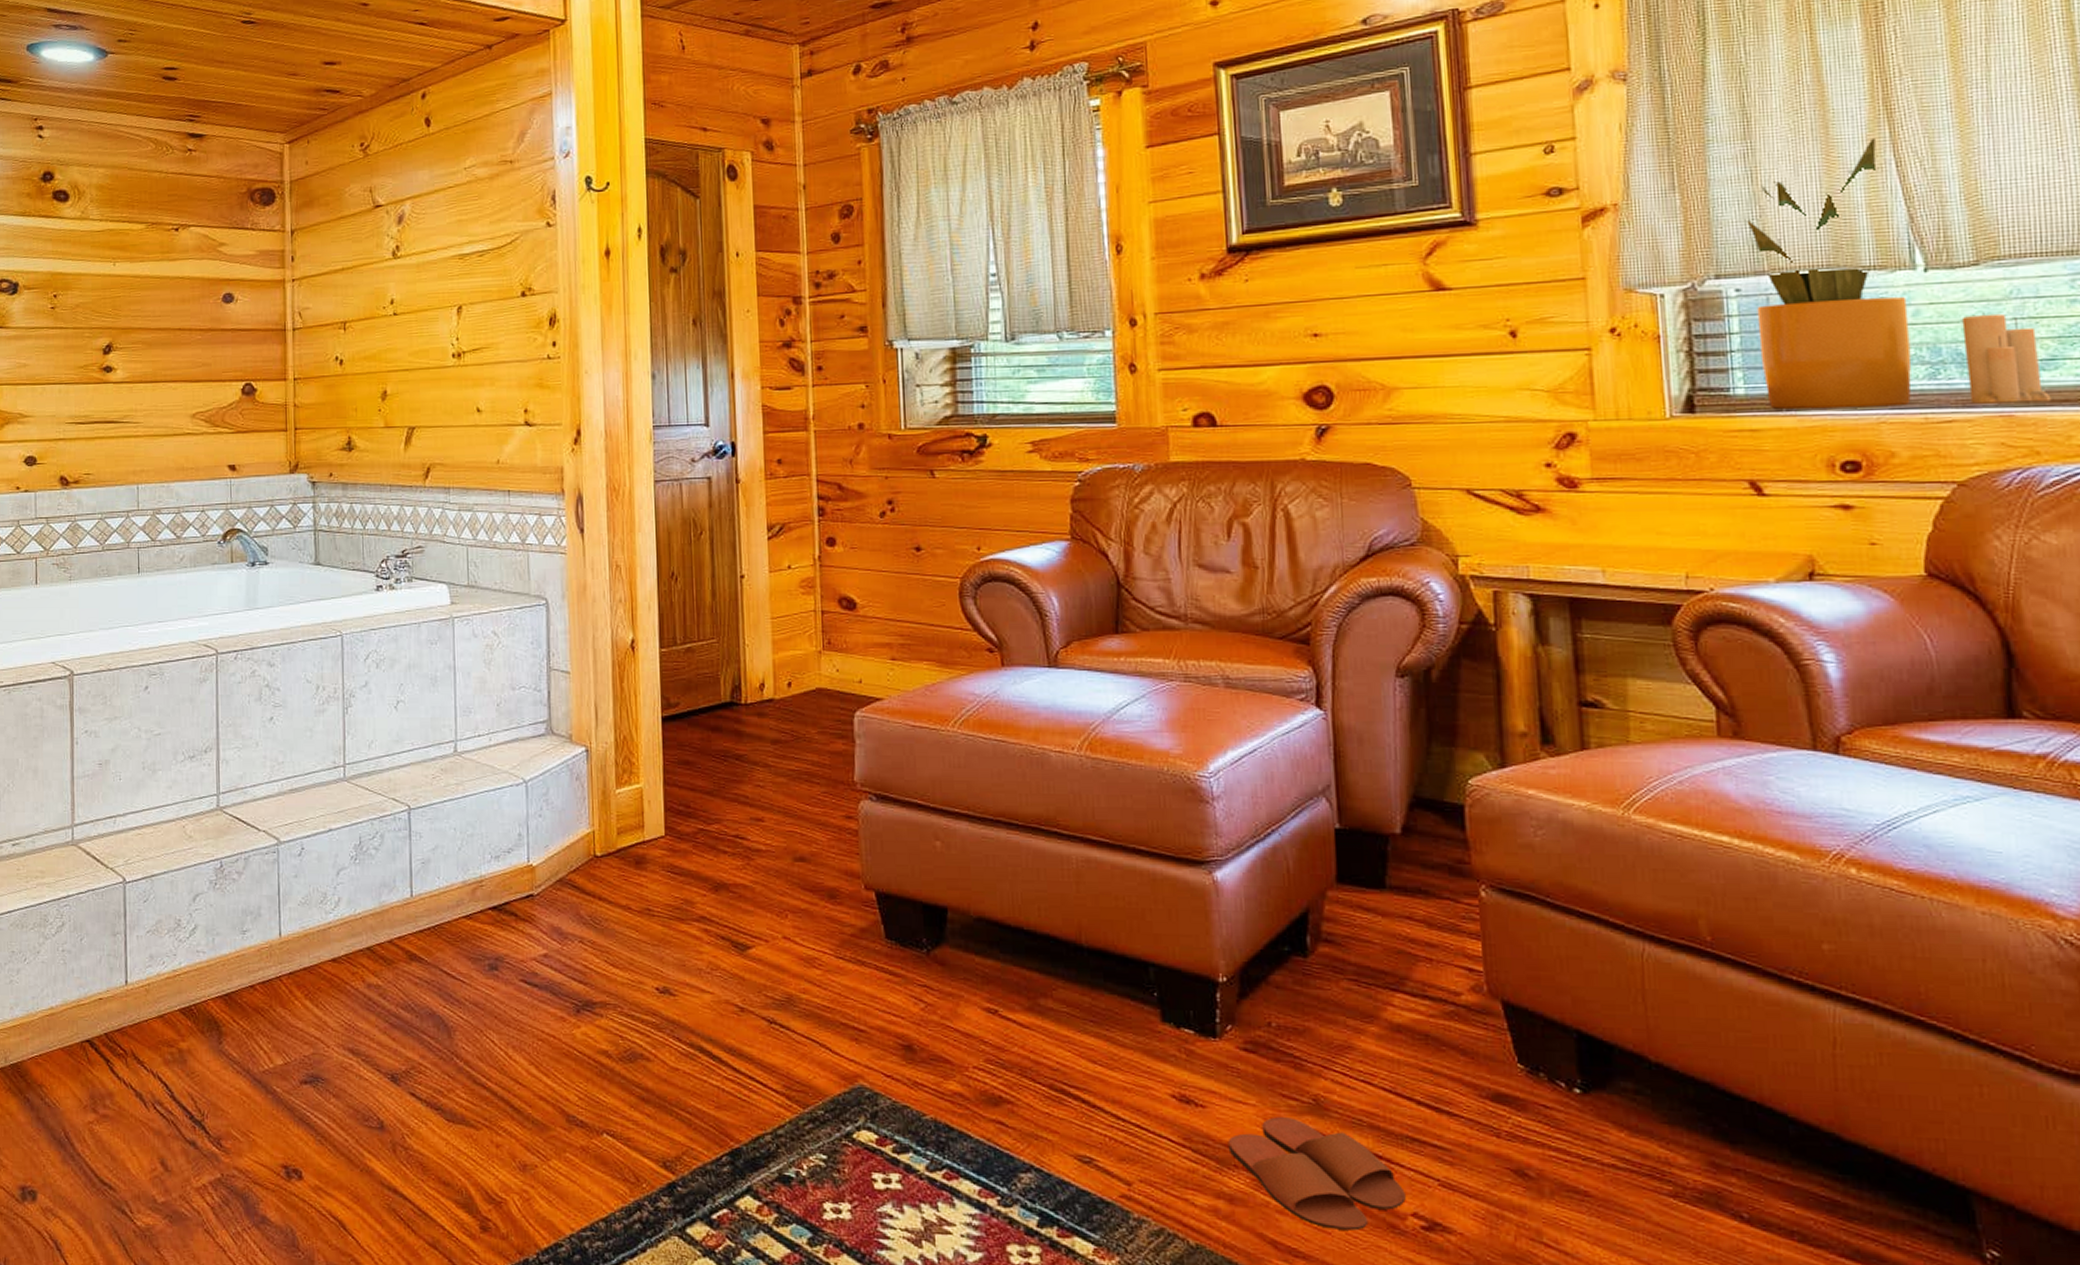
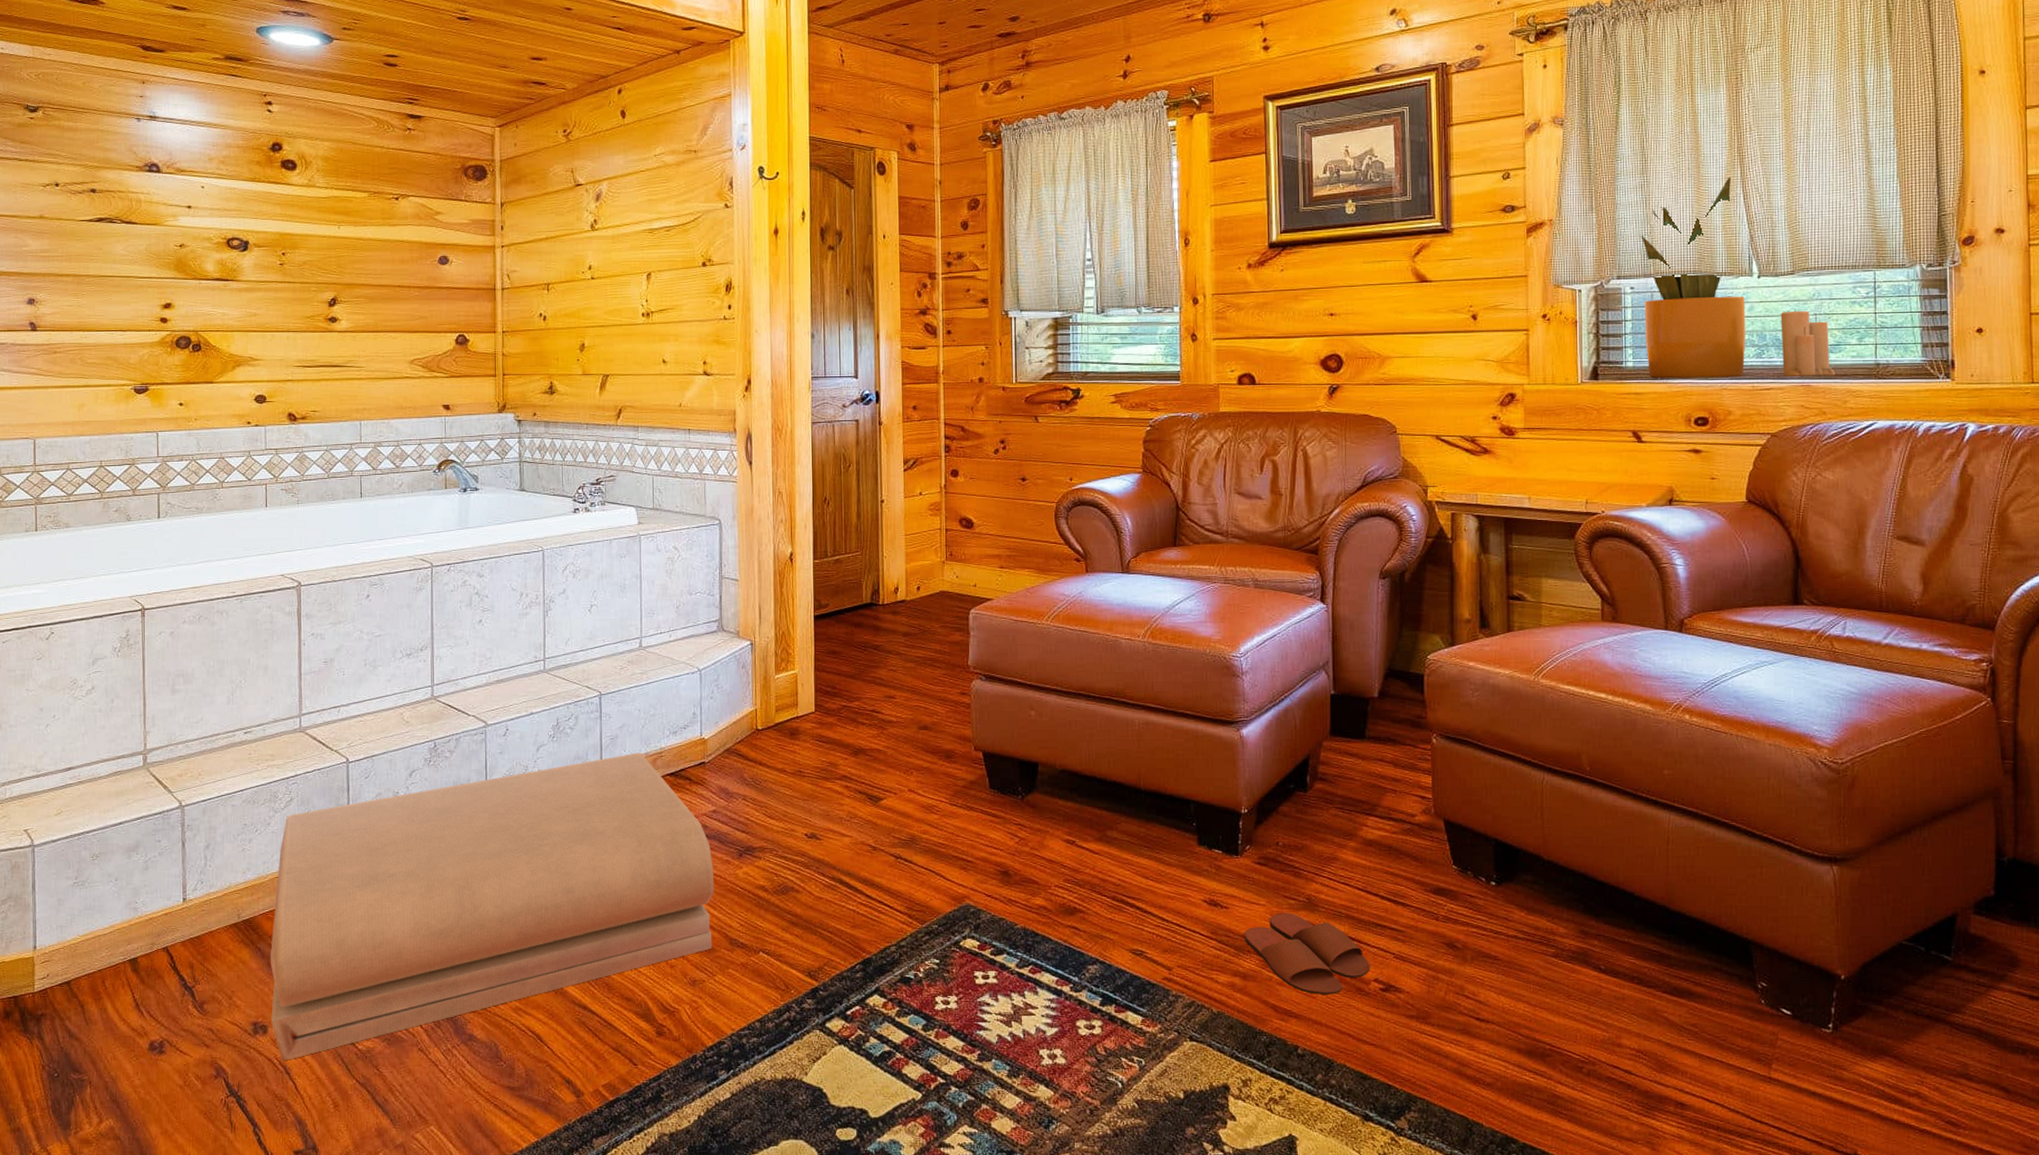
towel: none [40,880,546,1234] -> present [271,752,714,1060]

